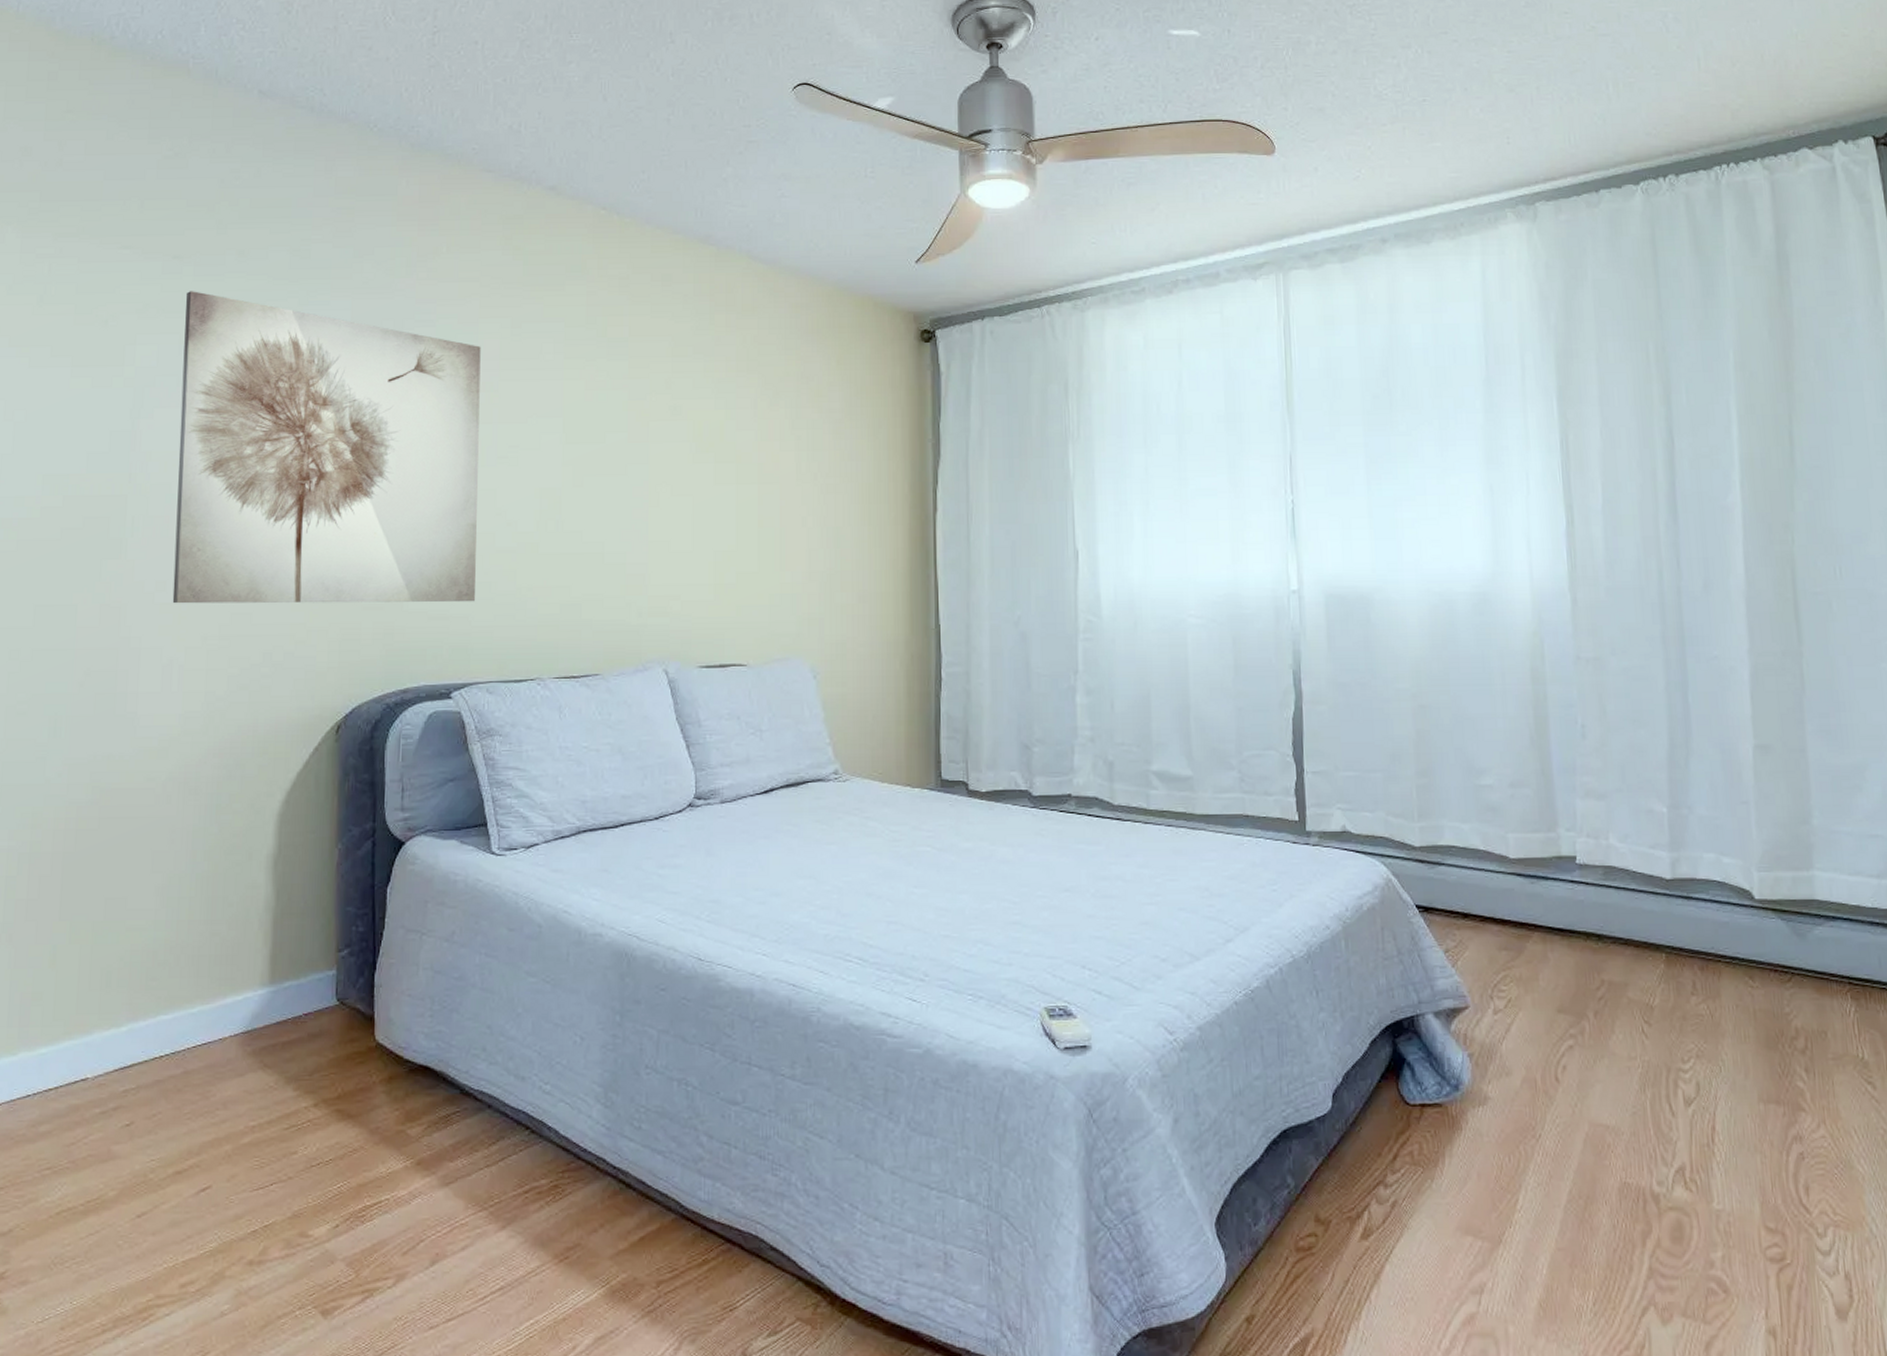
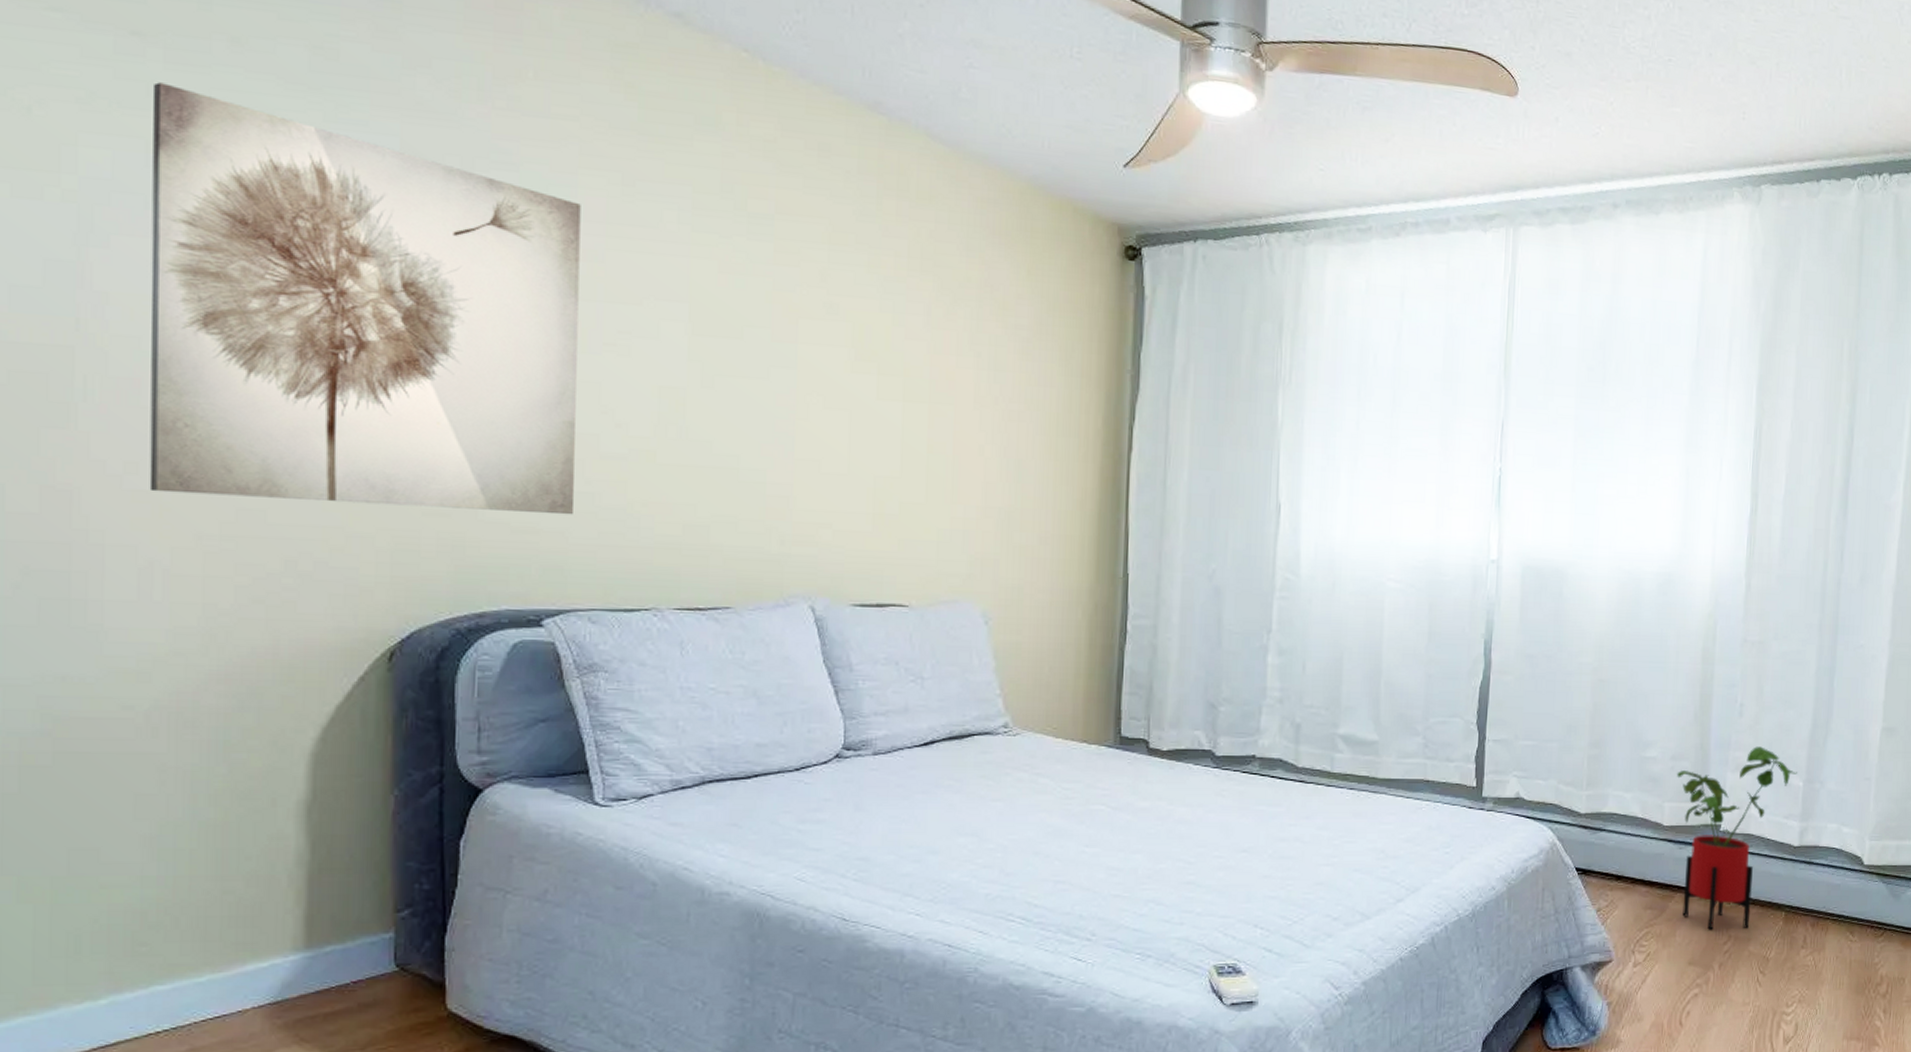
house plant: none [1518,770,1659,974] -> present [1677,746,1797,930]

